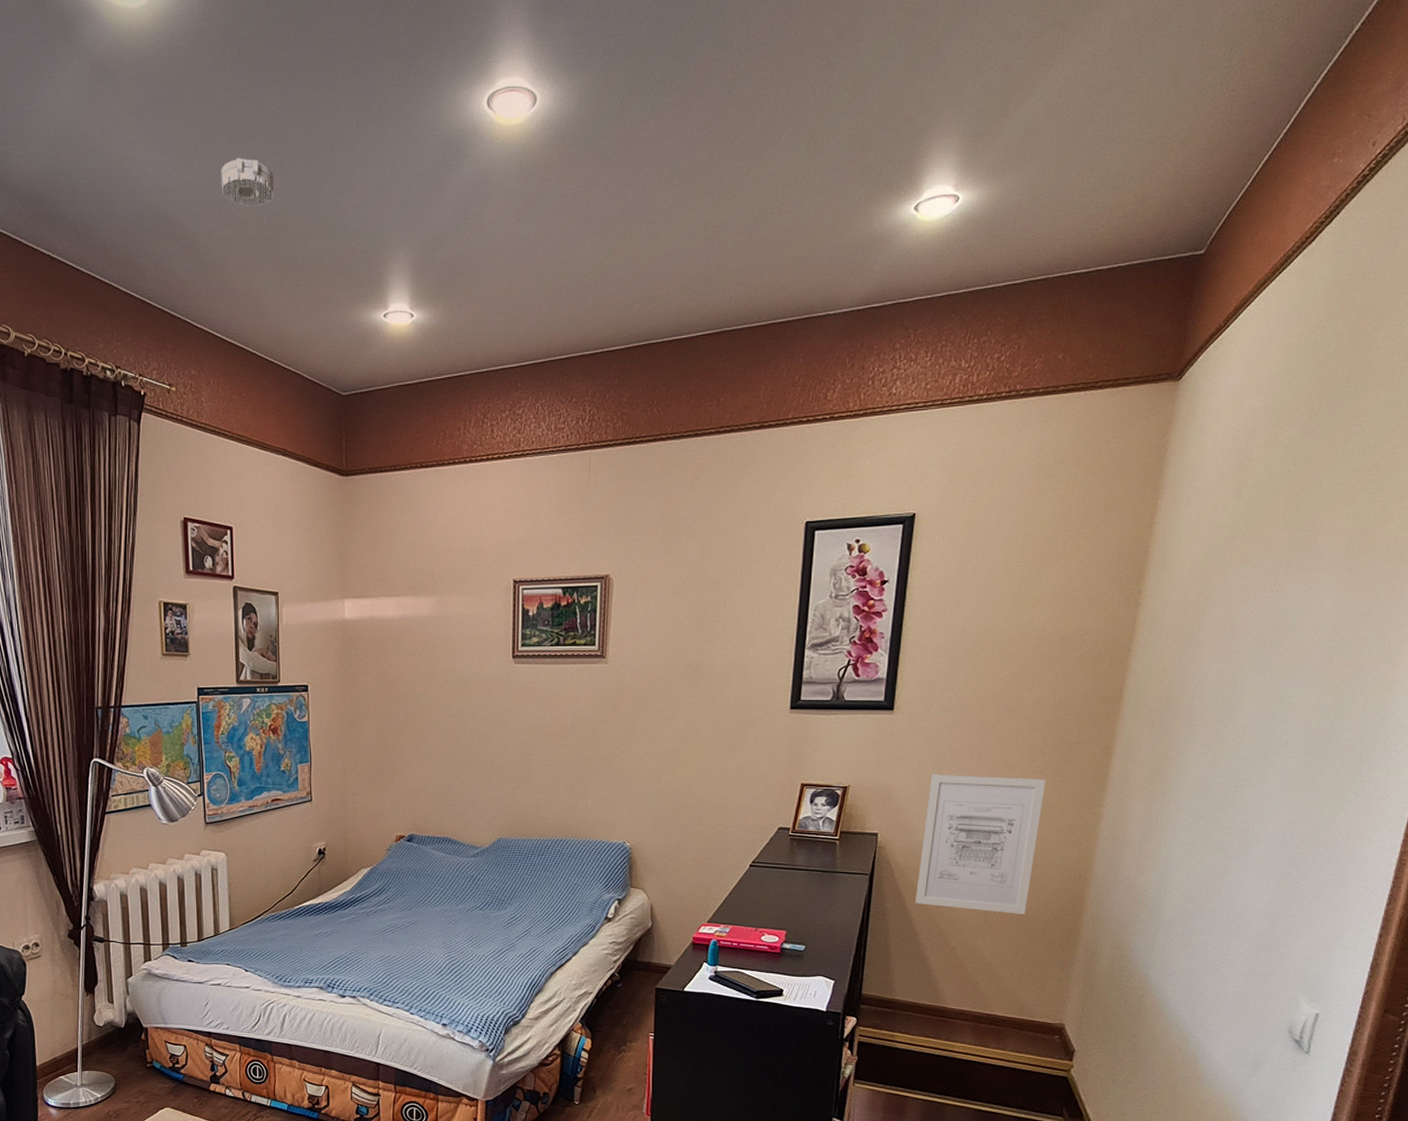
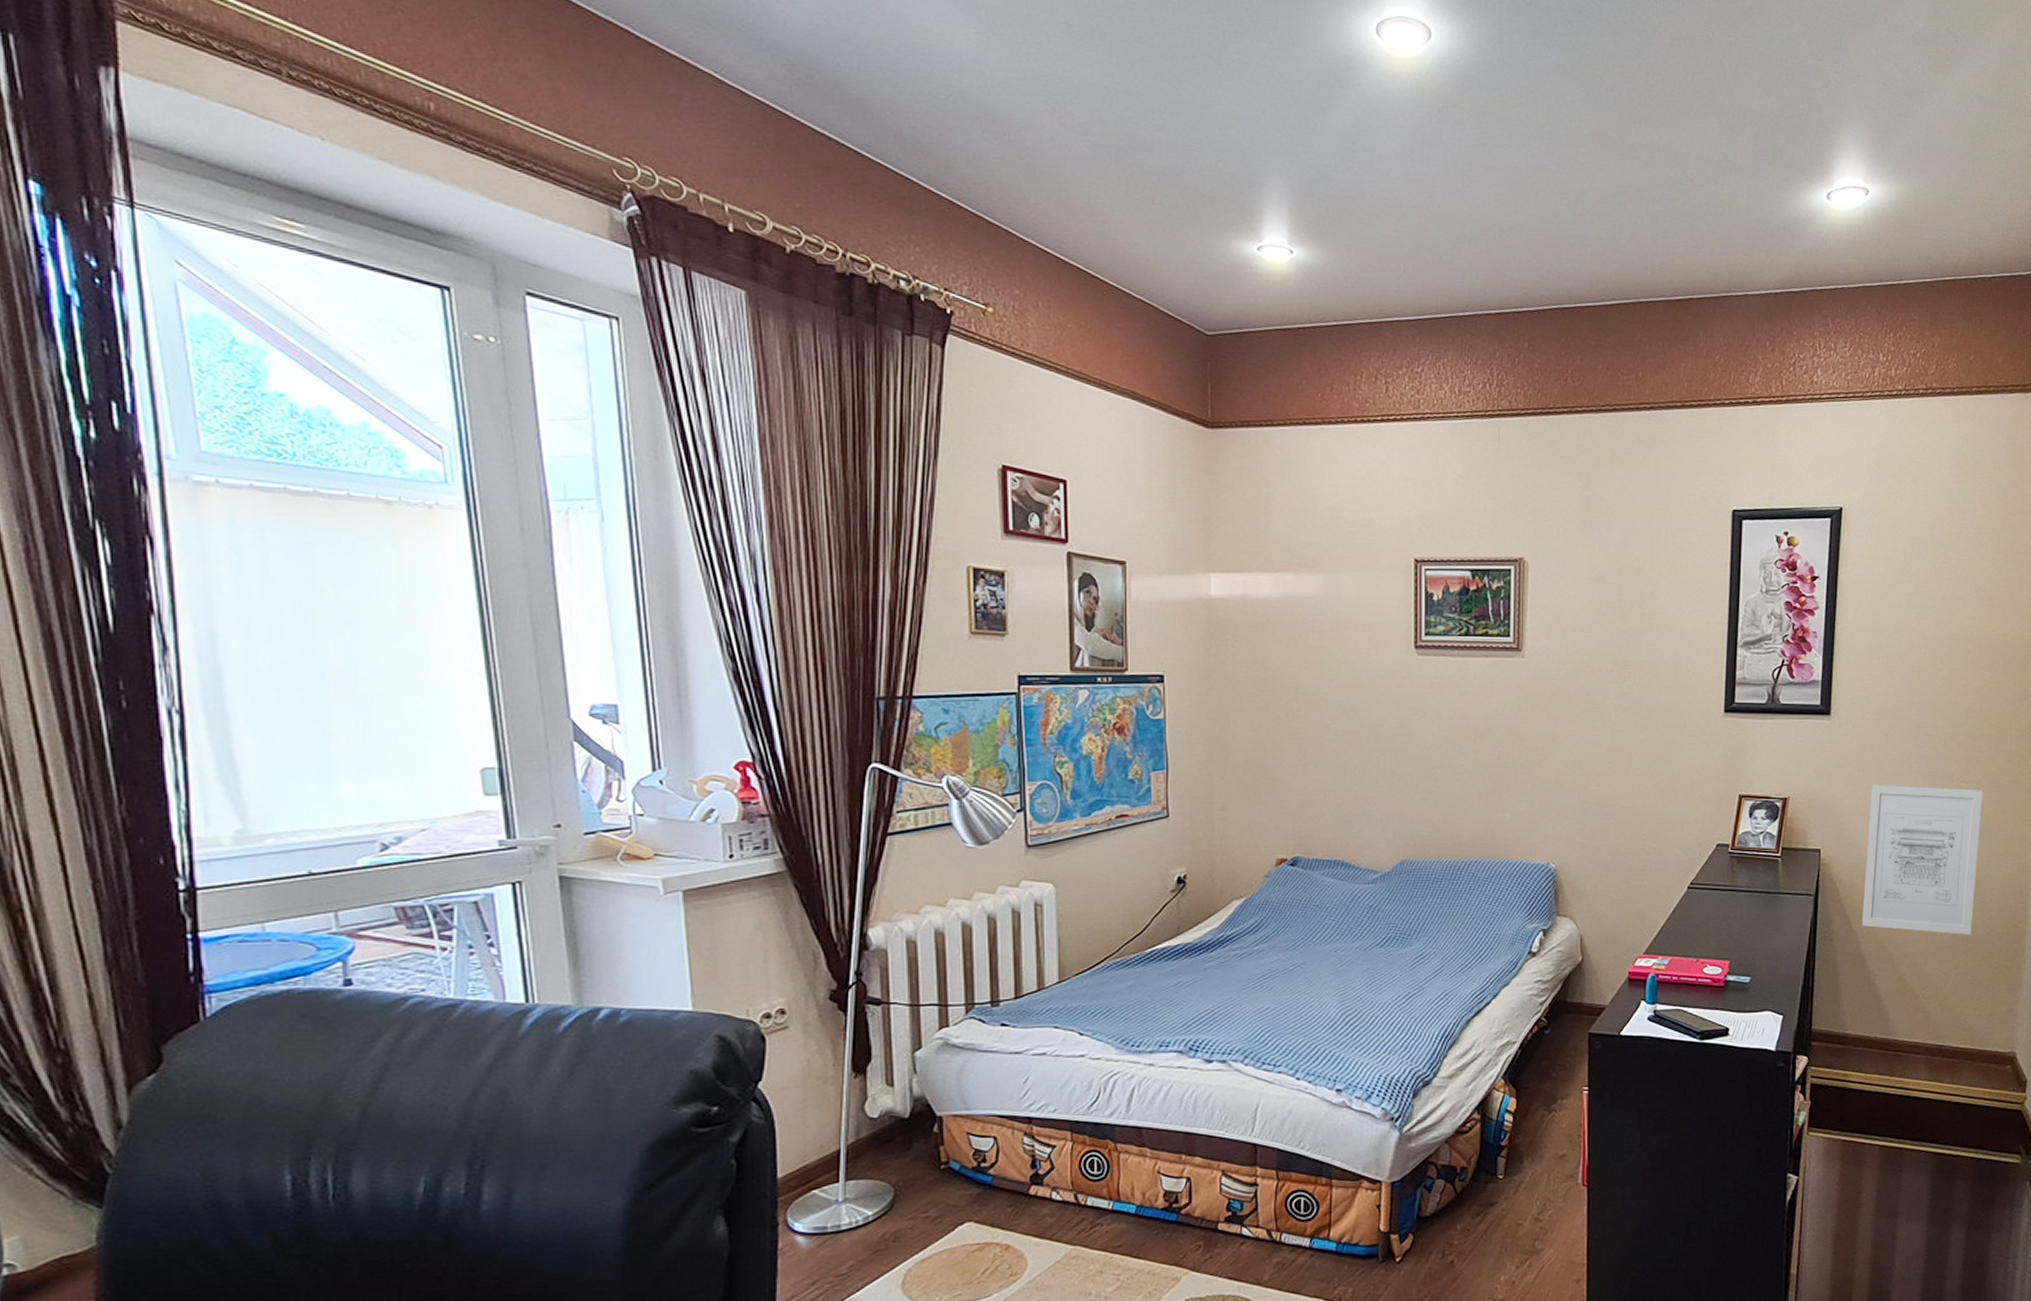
smoke detector: present [221,157,274,207] -> none [1055,50,1122,109]

